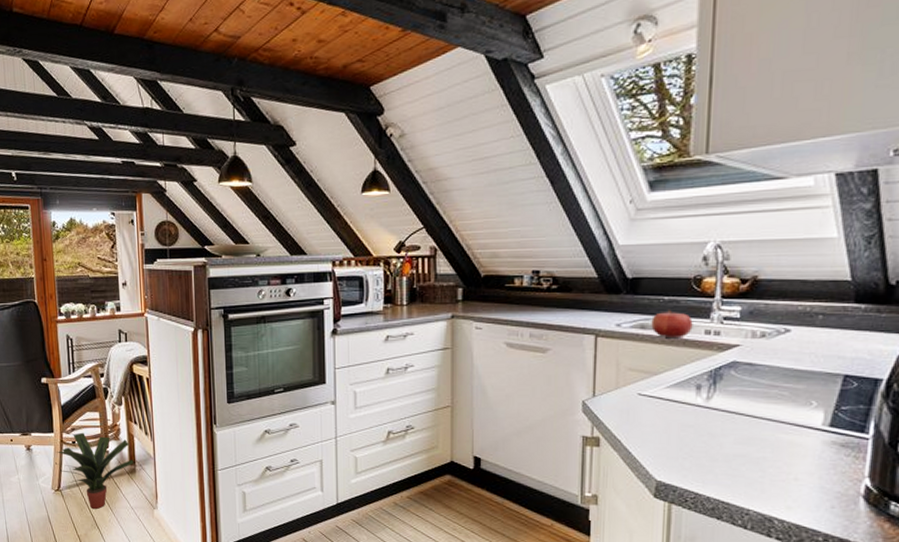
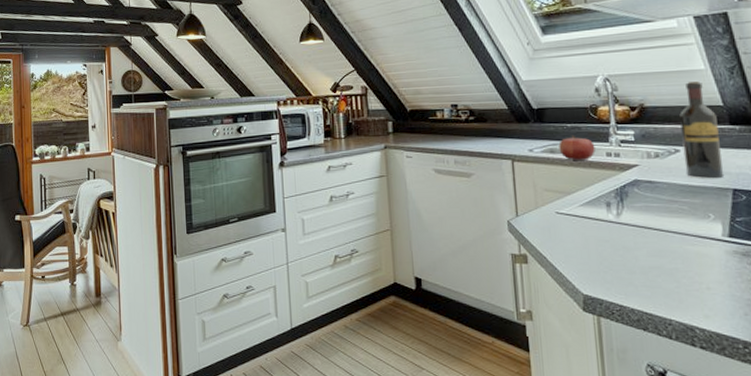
potted plant: present [56,432,134,509] -> none [25,267,100,343]
wine bottle: none [793,252,841,363] -> present [680,81,725,179]

